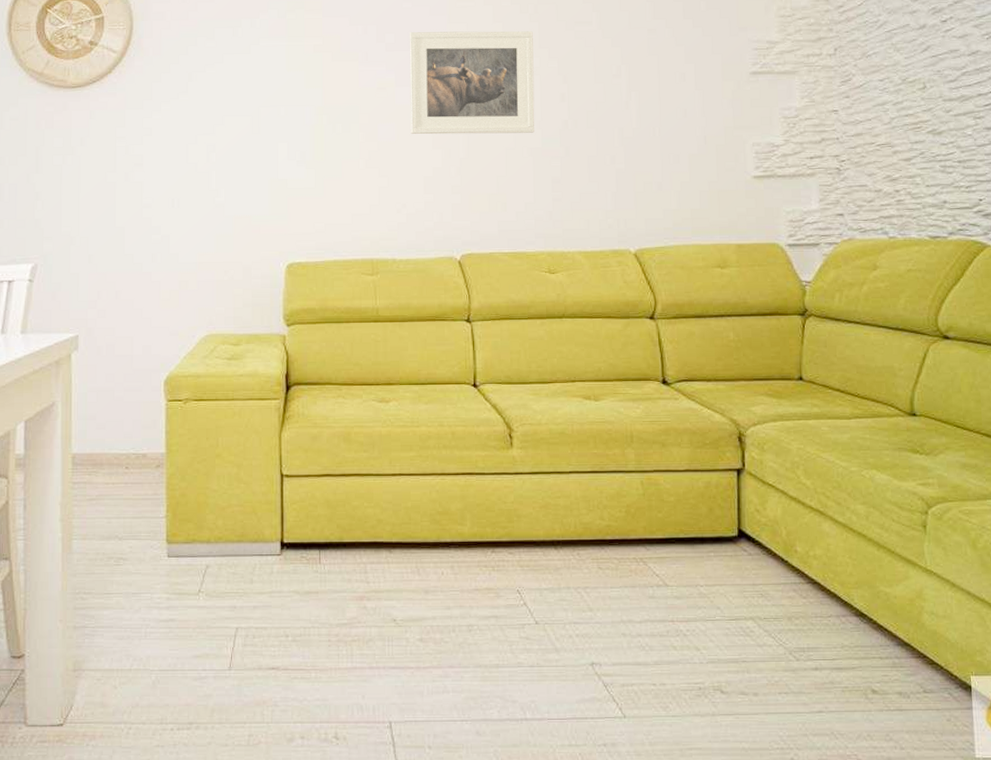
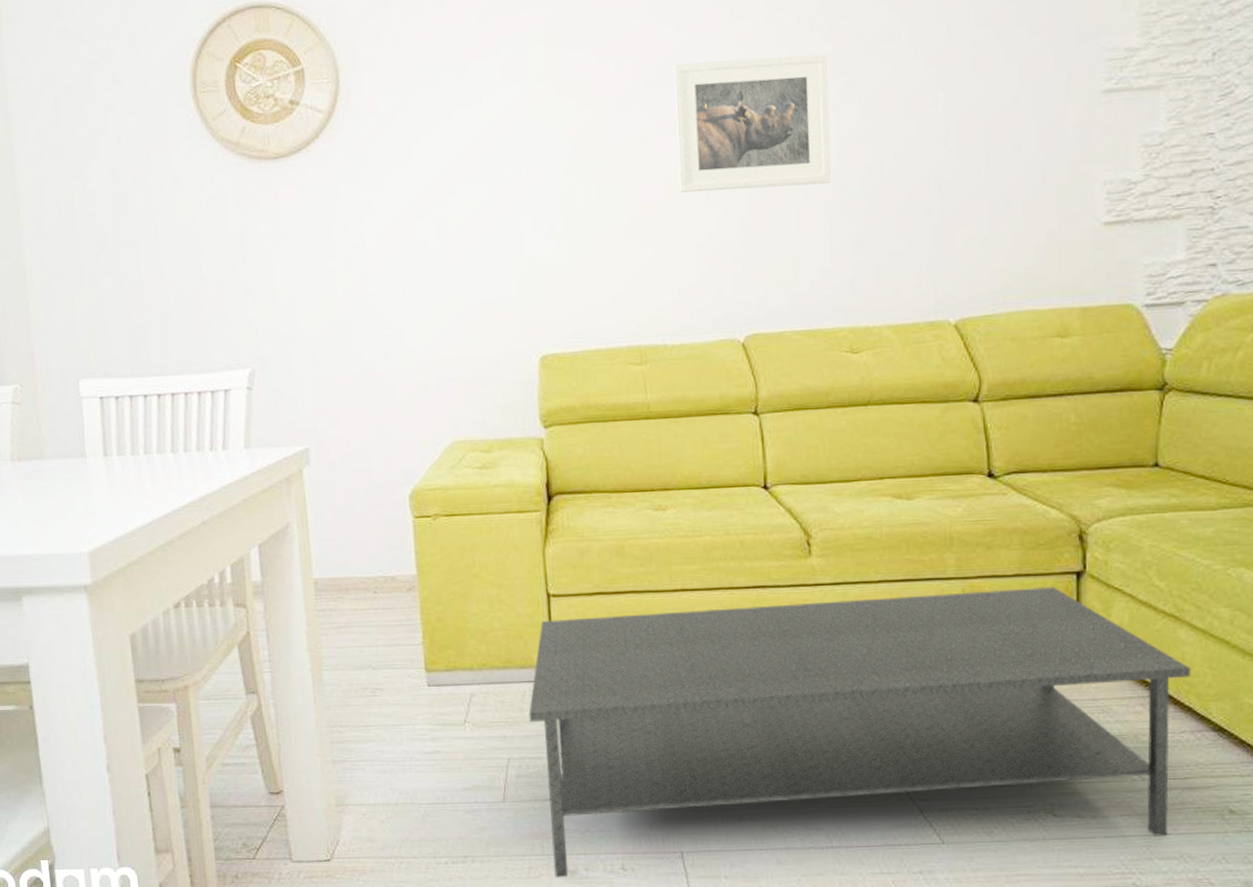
coffee table: none [258,482,835,746] -> present [528,587,1191,878]

